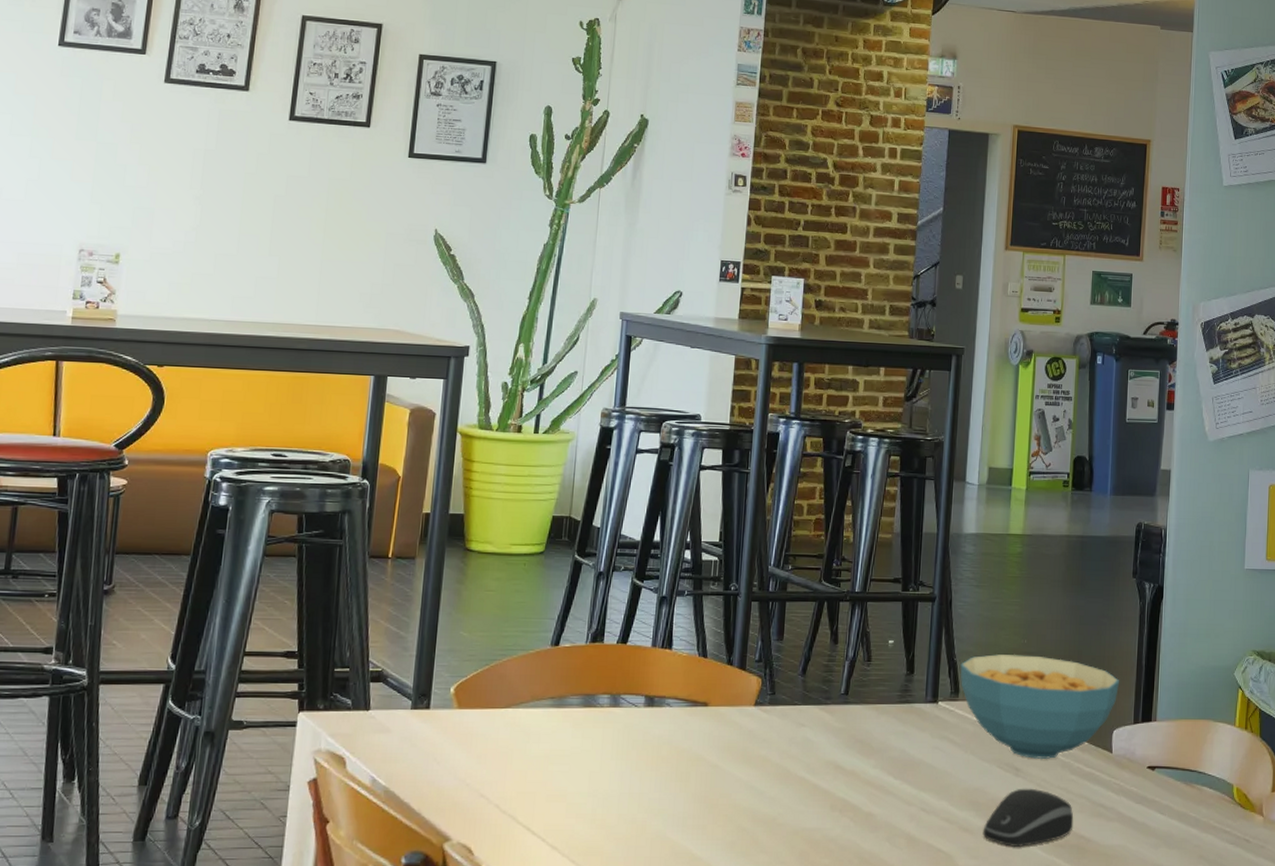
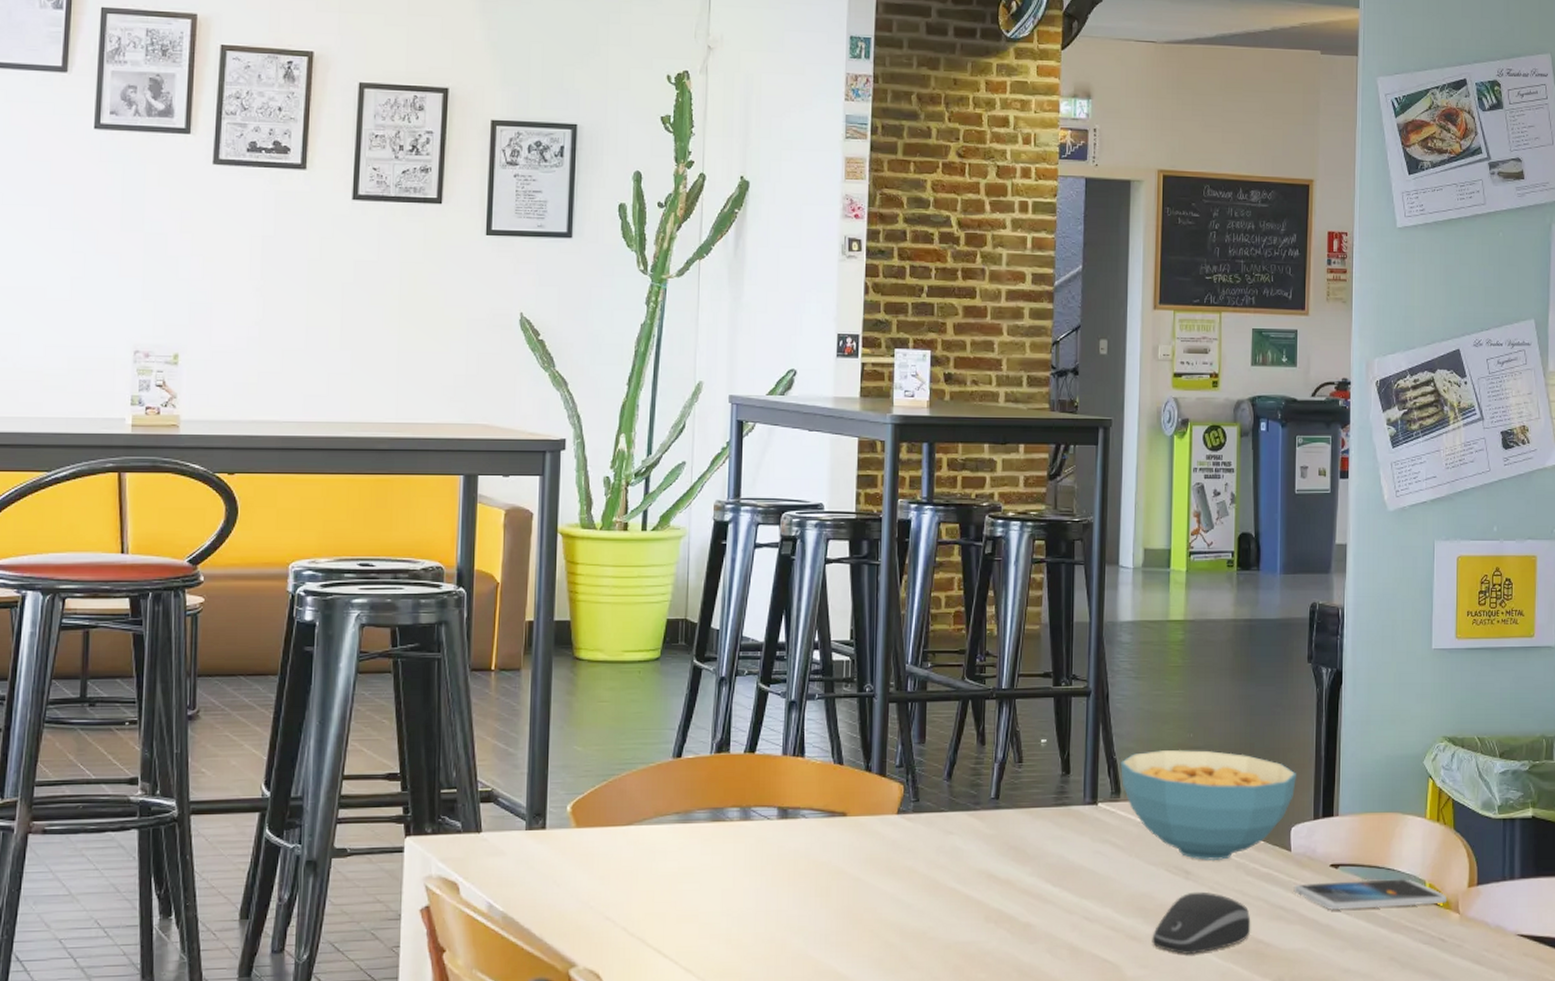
smartphone: none [1113,782,1253,809] -> present [1293,879,1448,910]

